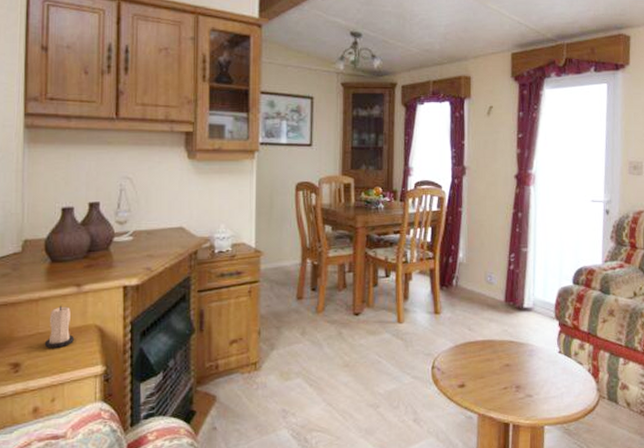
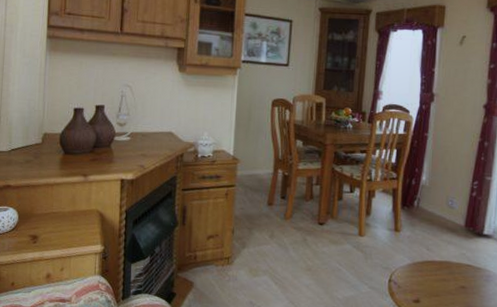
candle: present [44,305,74,348] -> none [57,191,80,227]

